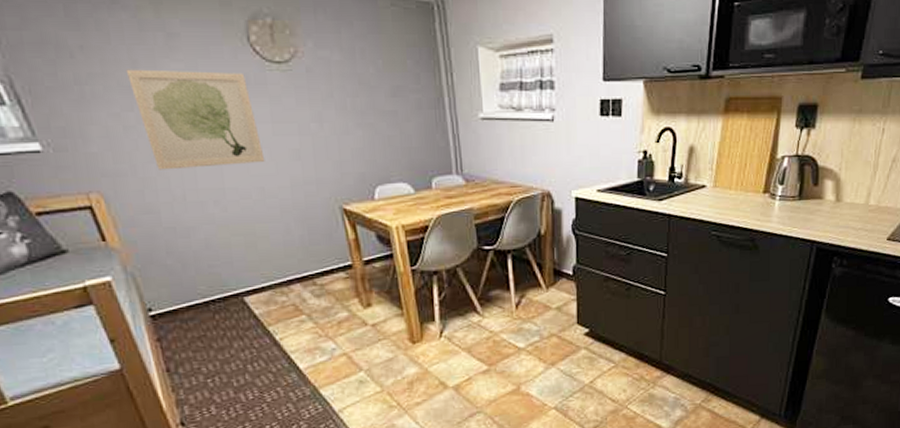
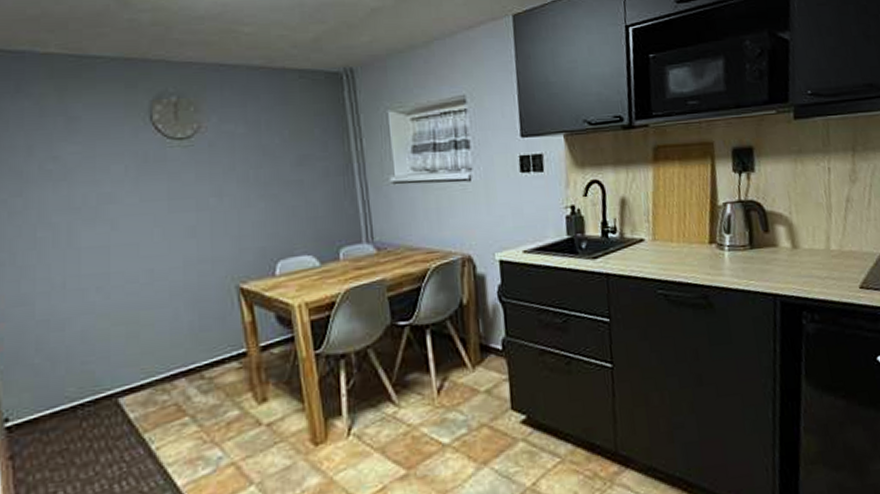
wall art: present [125,69,265,170] -> none [20,151,157,257]

